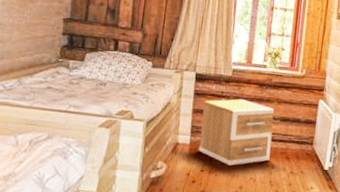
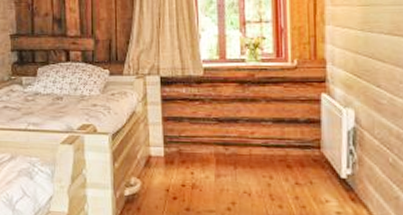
nightstand: present [199,99,275,166] -> none [174,101,265,178]

